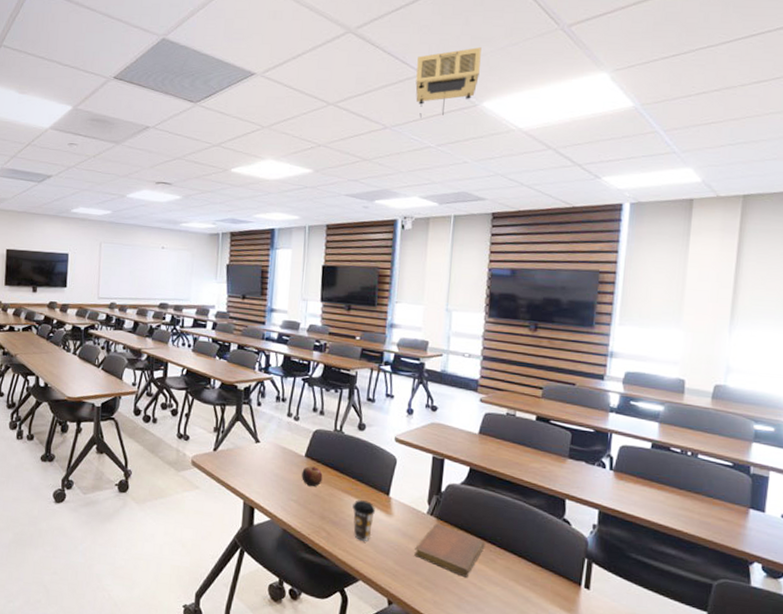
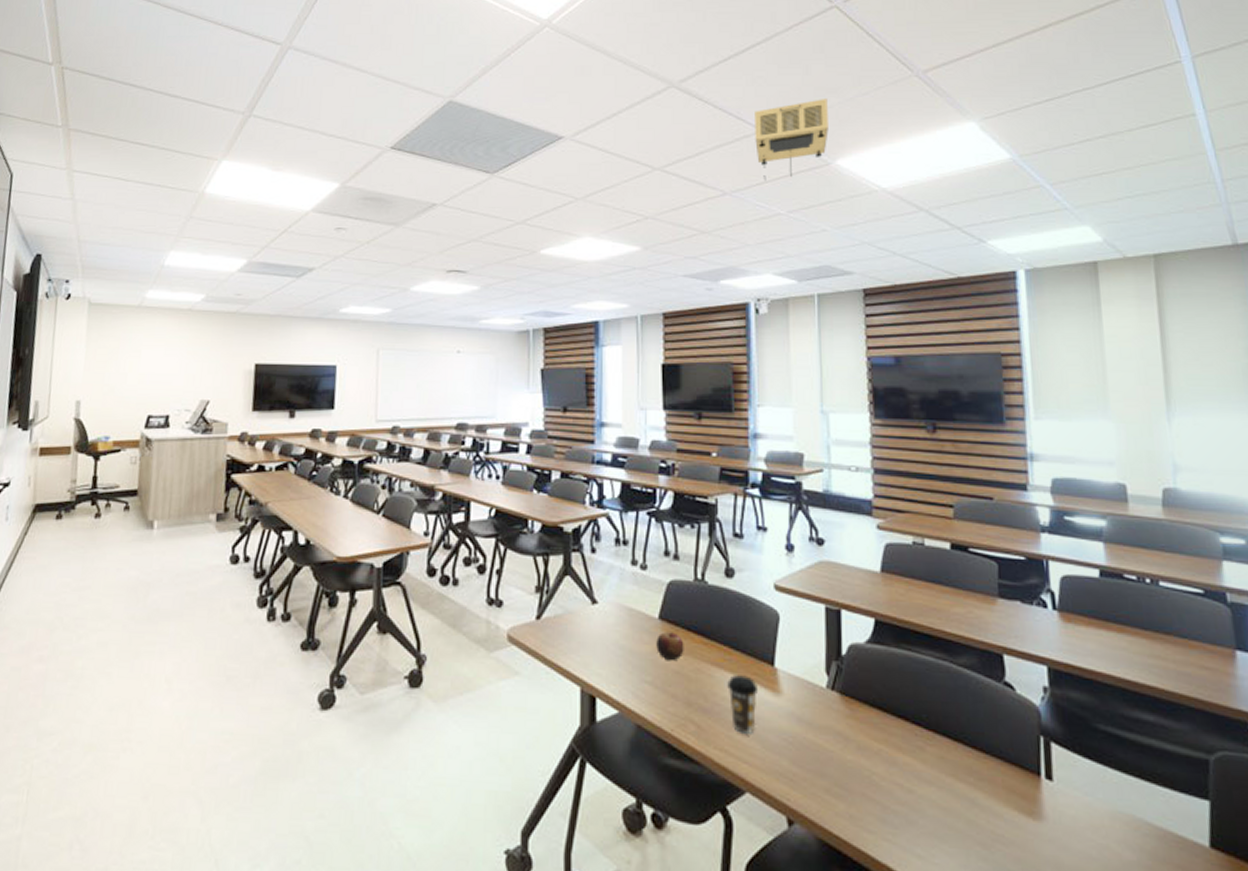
notebook: present [414,524,485,577] -> none [816,701,908,776]

